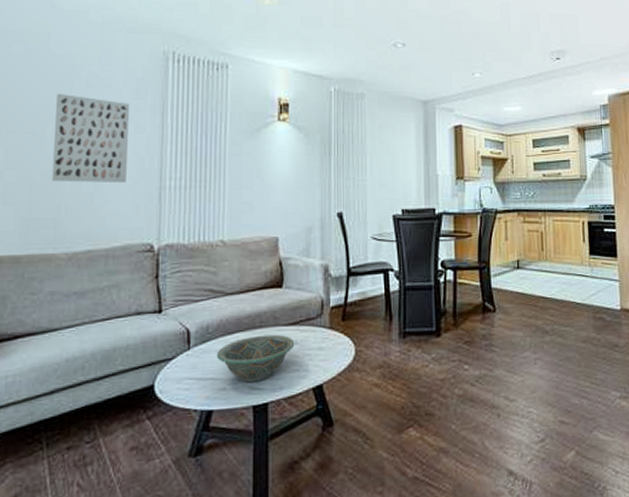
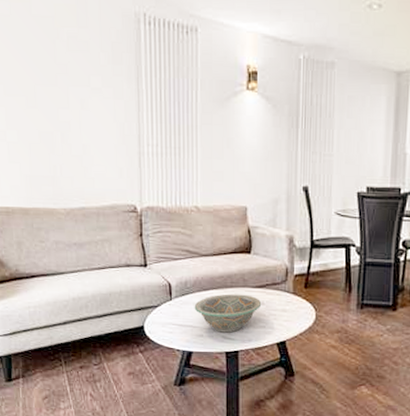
wall art: present [51,94,130,184] -> none [42,57,109,147]

